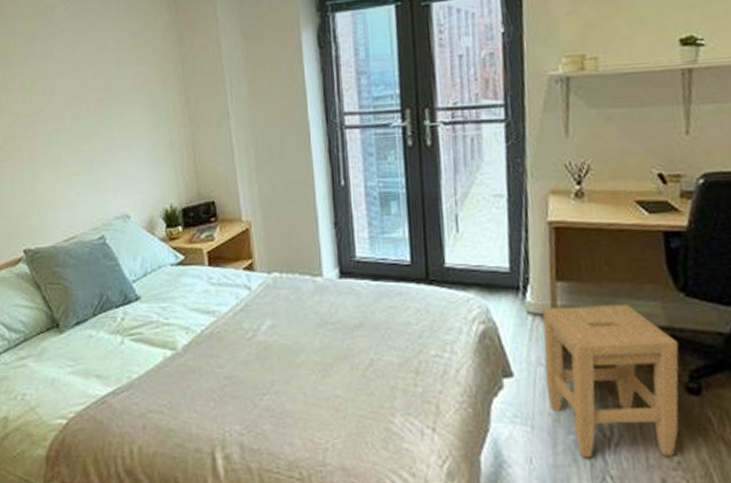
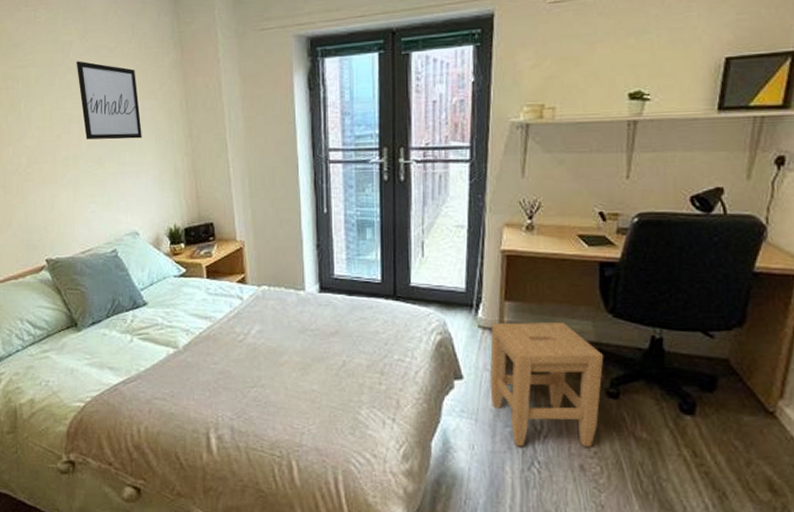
wall art: none [59,26,133,112] -> present [76,61,142,140]

